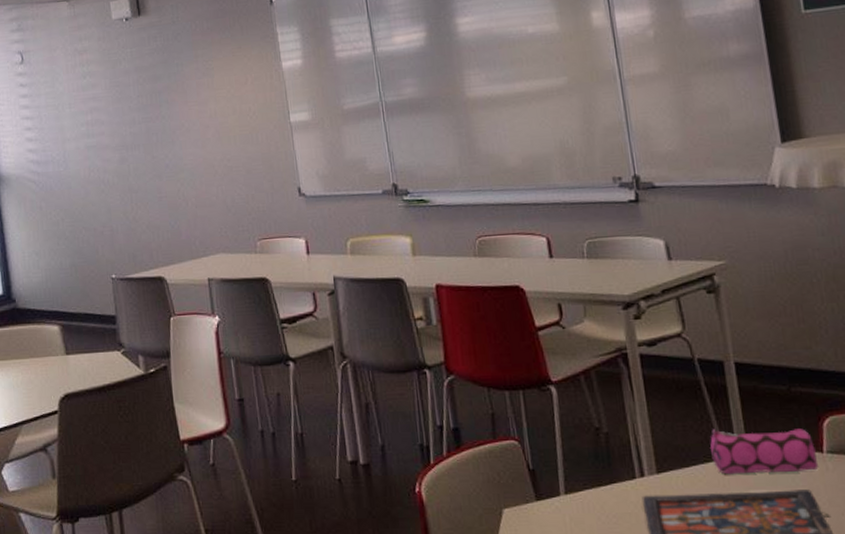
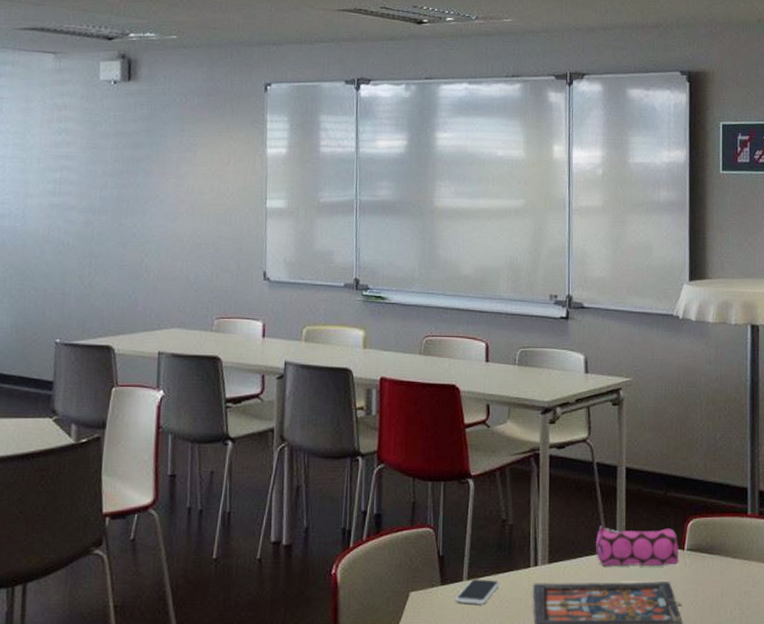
smartphone: none [554,493,603,520] -> present [455,579,500,604]

